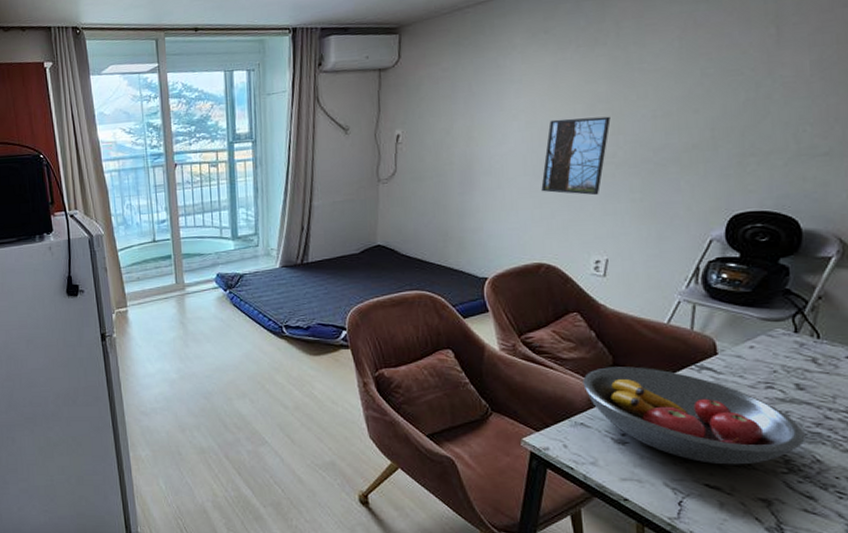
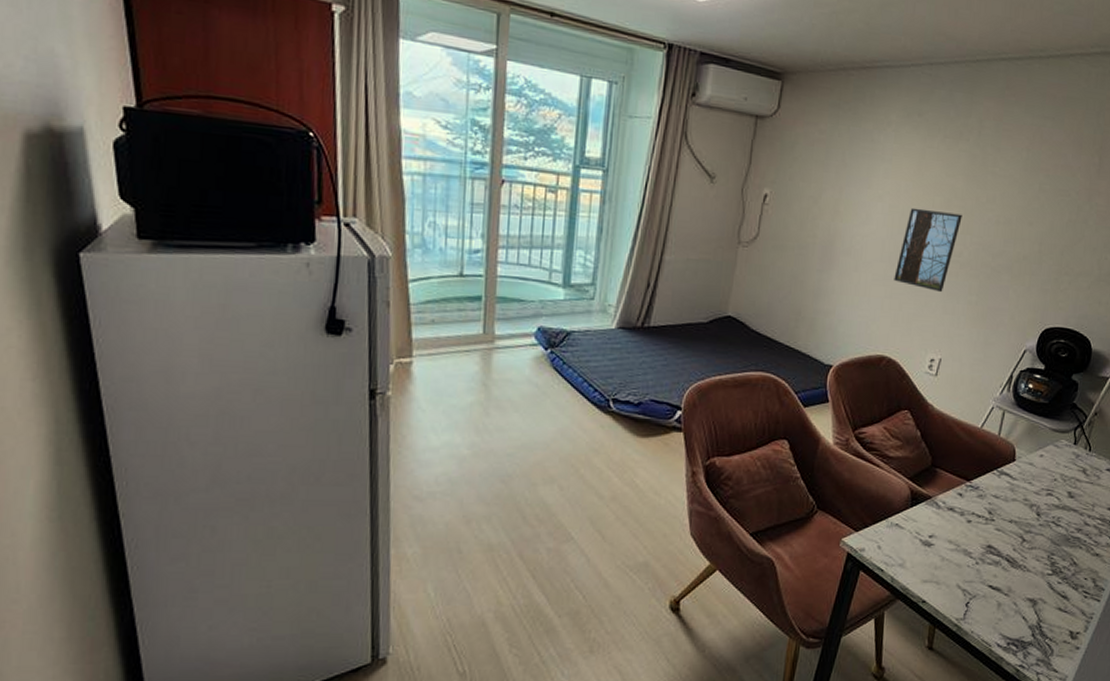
fruit bowl: present [583,366,806,465] -> none [903,468,1069,567]

